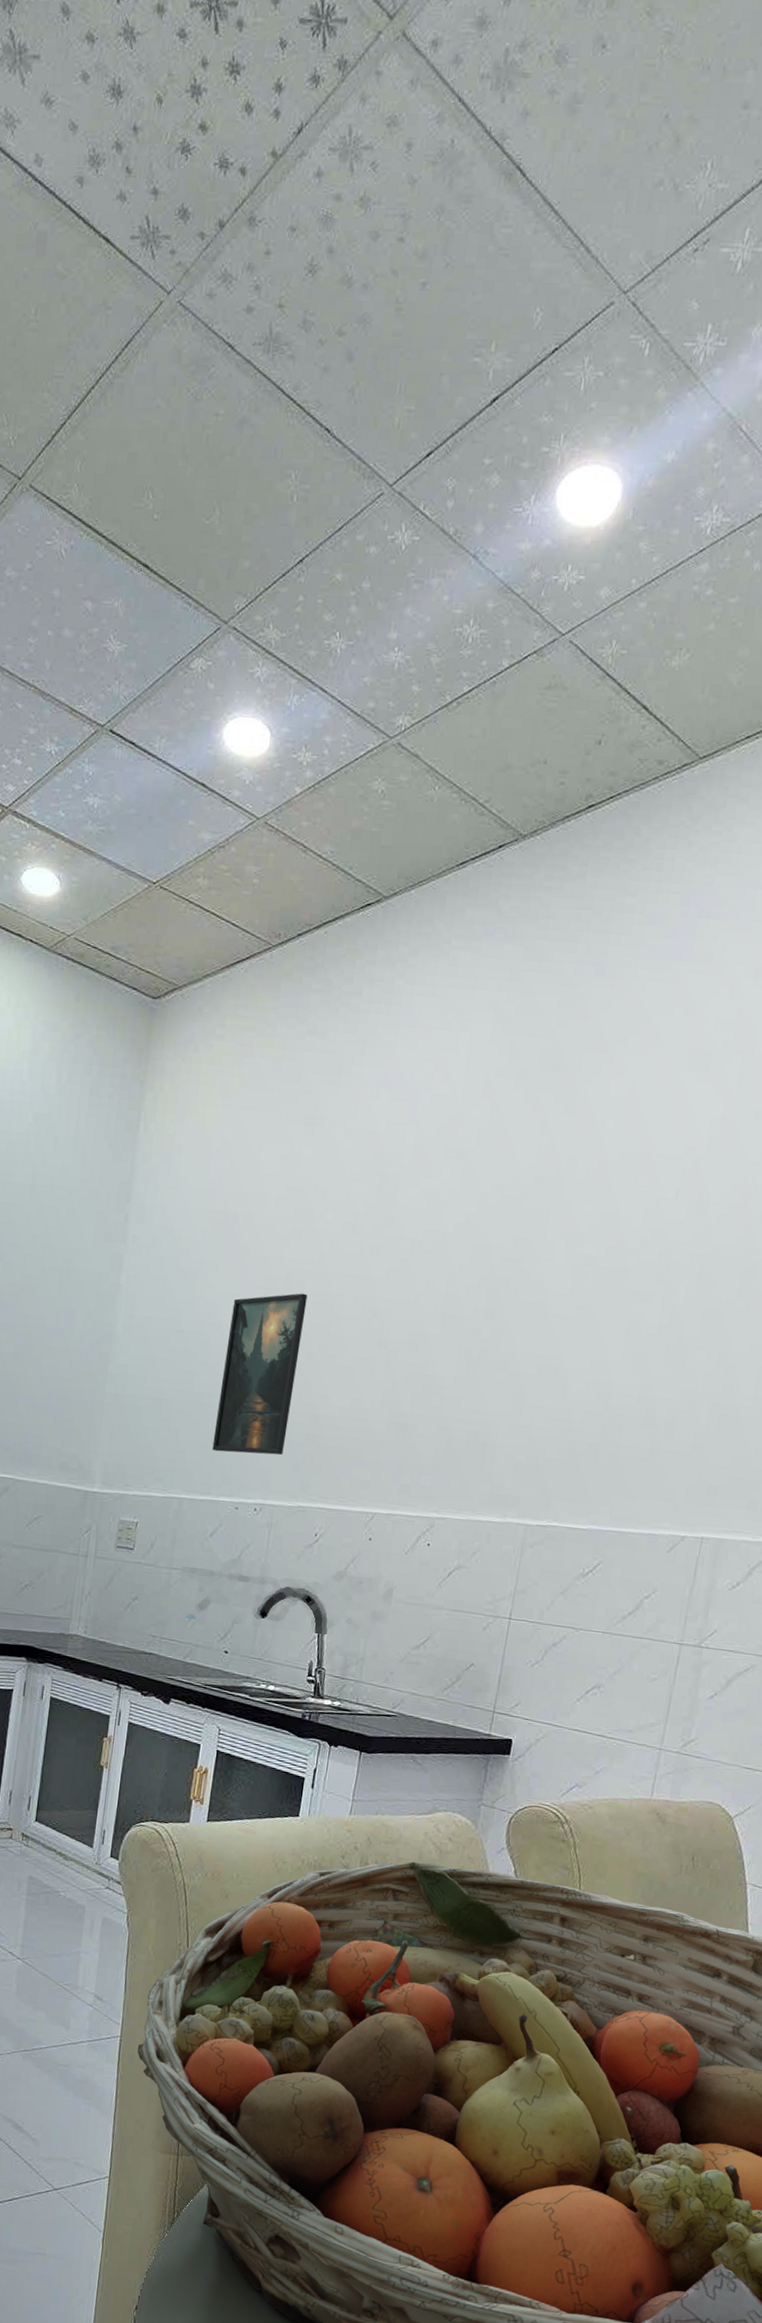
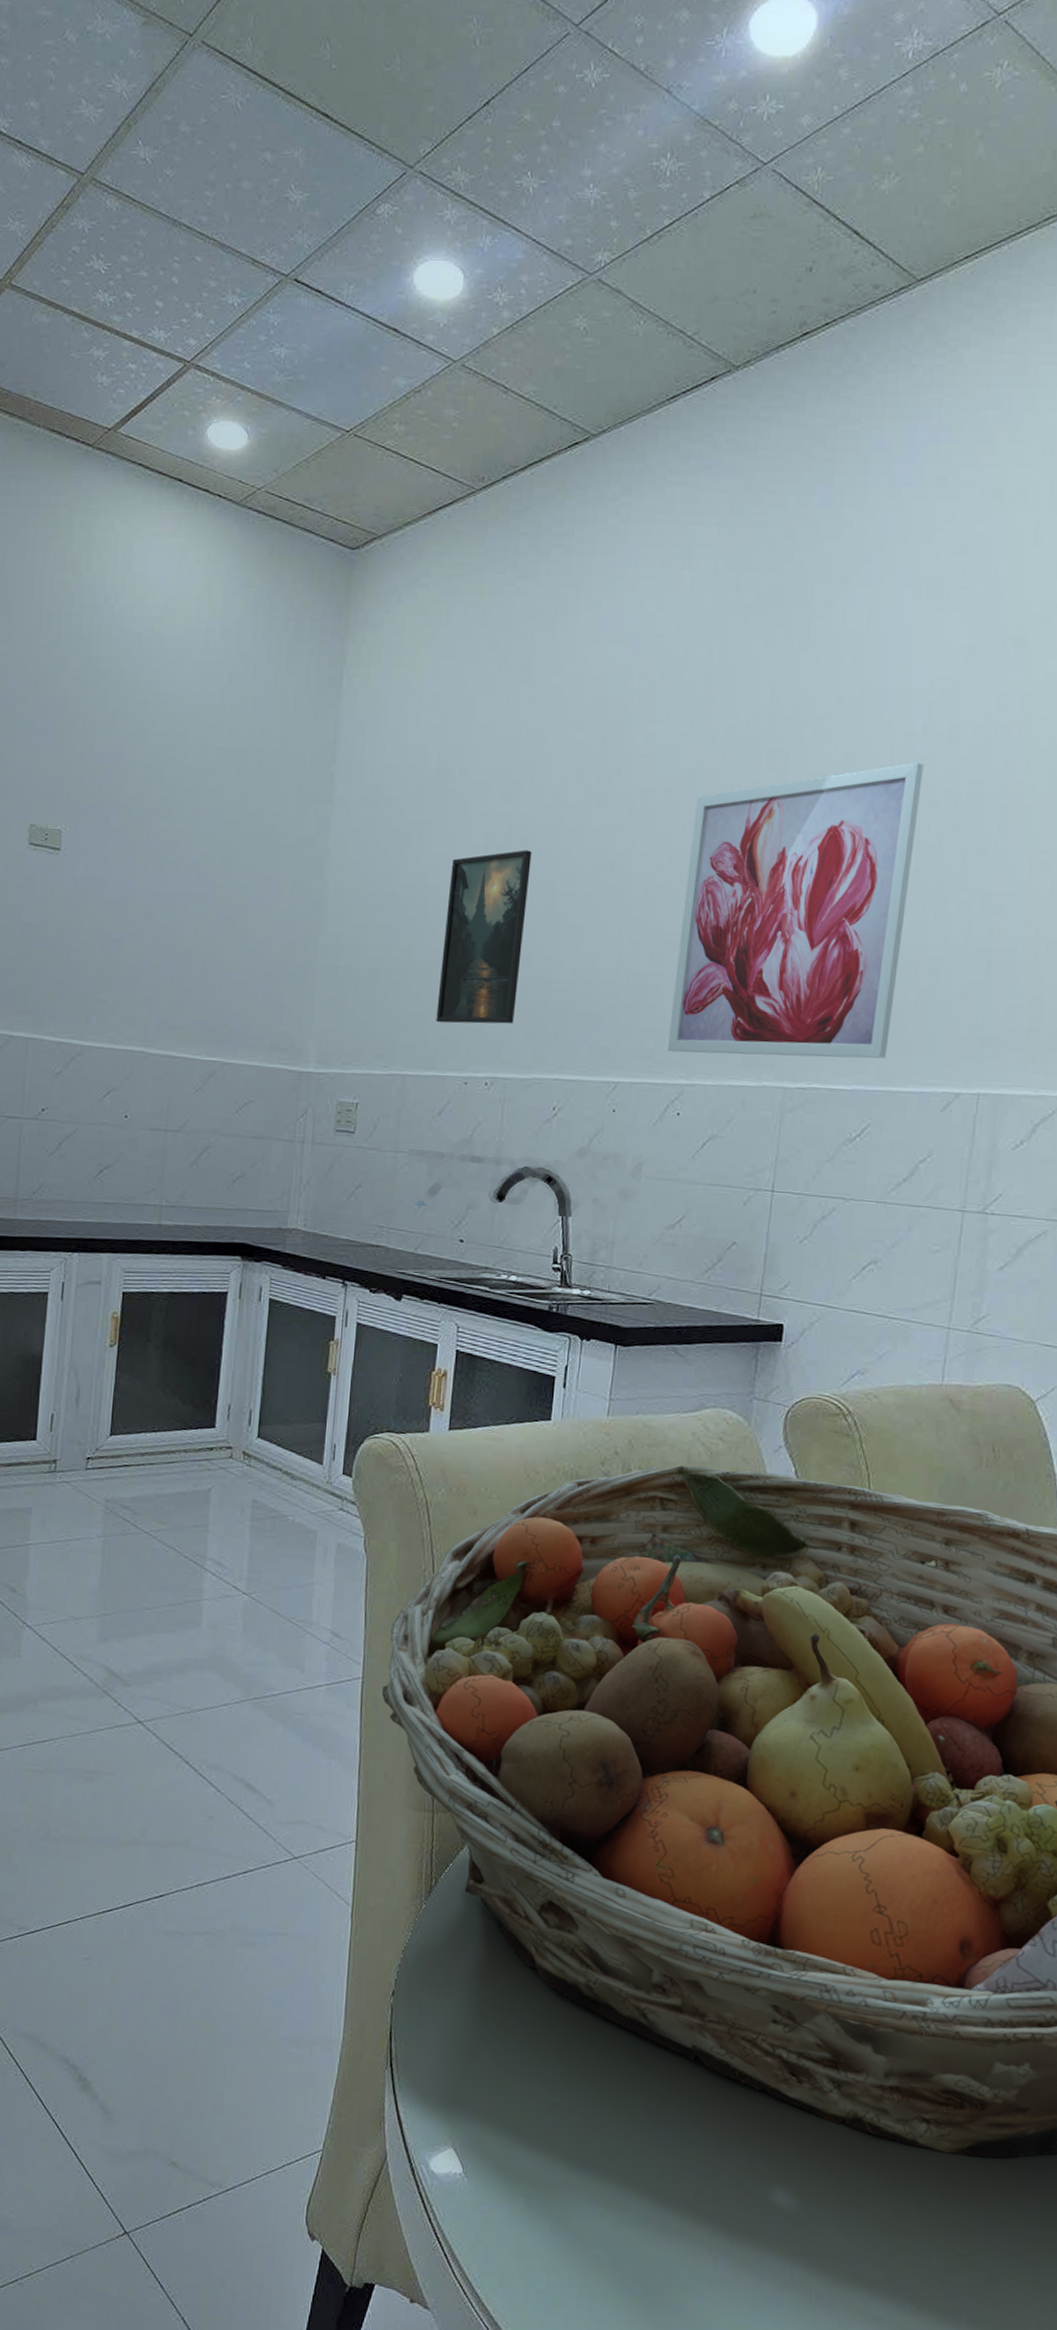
wall art: none [422,1226,674,1502] -> present [668,762,924,1059]

